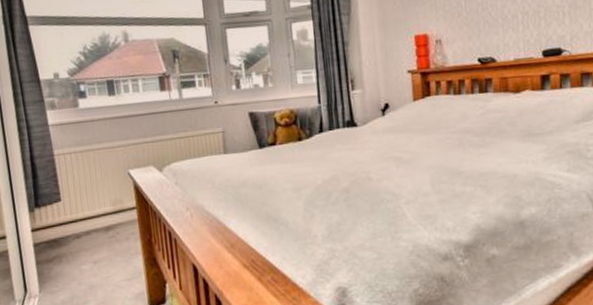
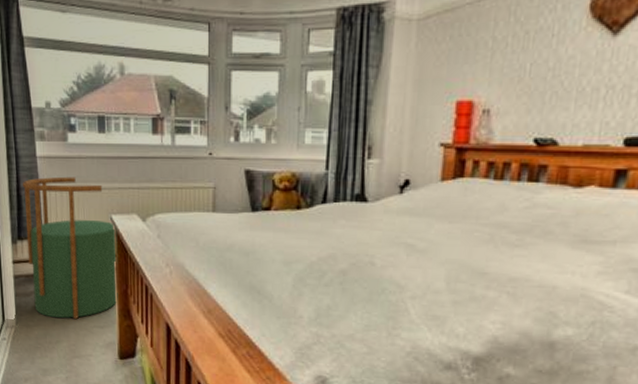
stool: none [35,139,143,279] -> present [22,176,118,319]

